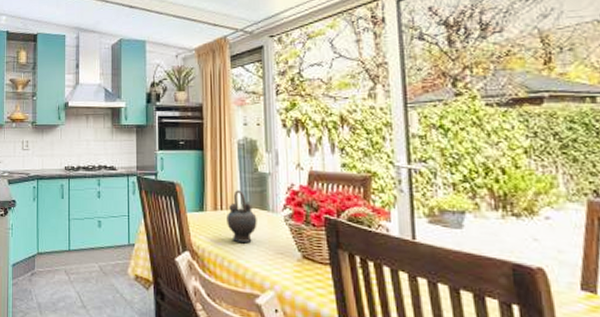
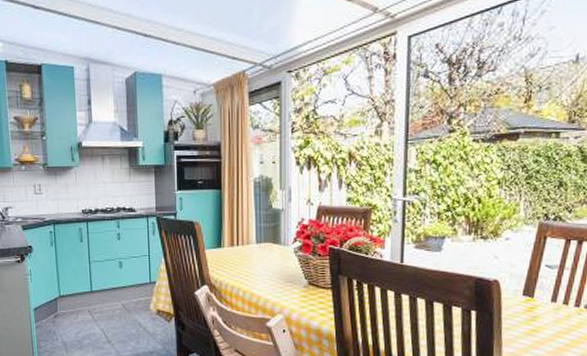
teapot: present [227,190,257,243] -> none [242,226,270,274]

